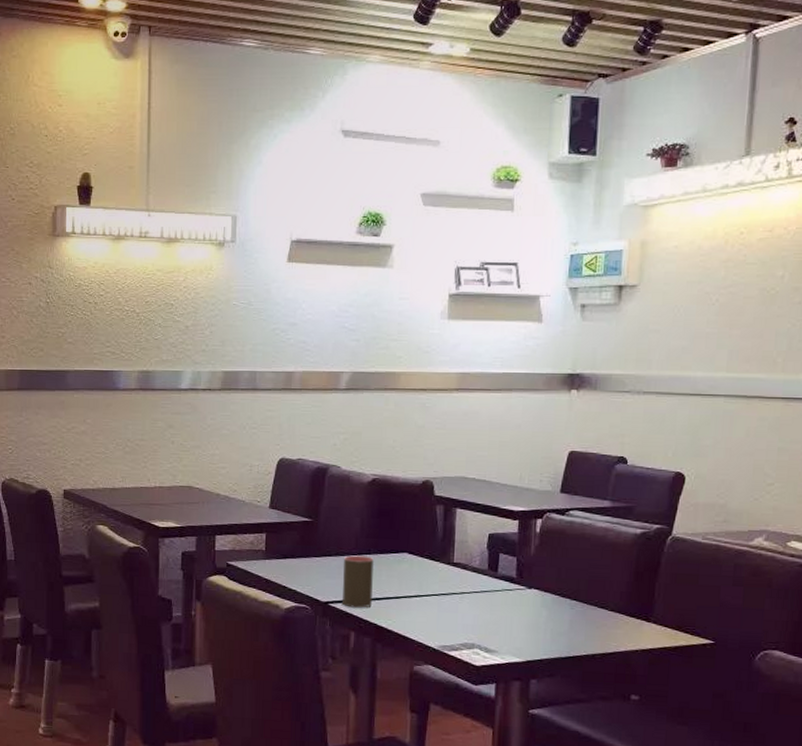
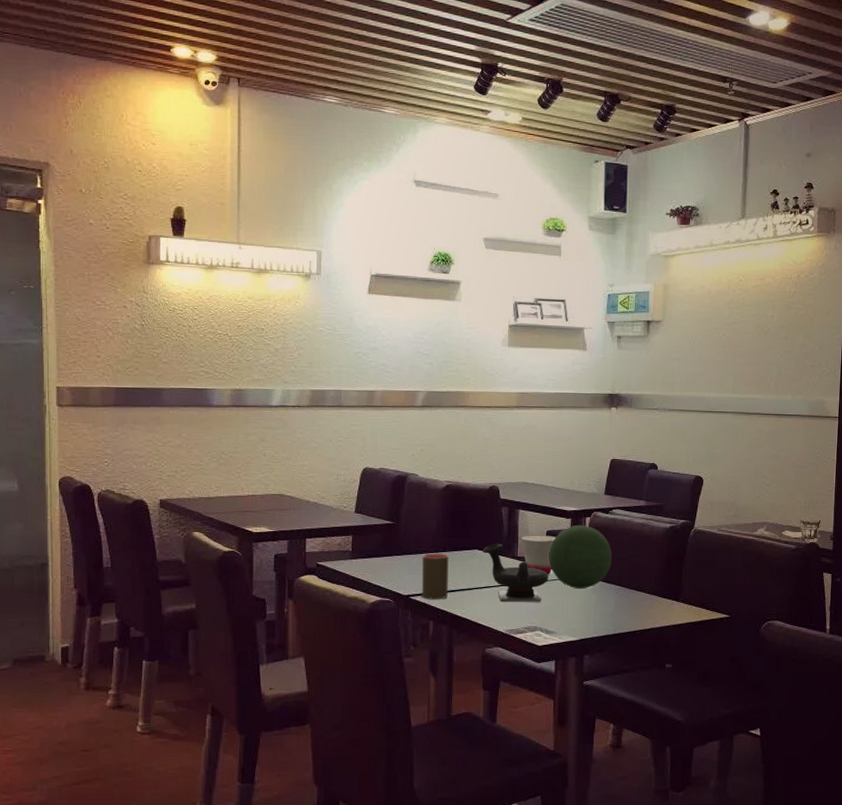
teapot: none [412,546,490,616] -> present [482,543,548,602]
cup: none [459,538,500,585] -> present [522,535,556,575]
decorative orb: none [491,527,568,602] -> present [549,525,612,589]

